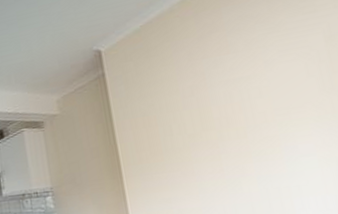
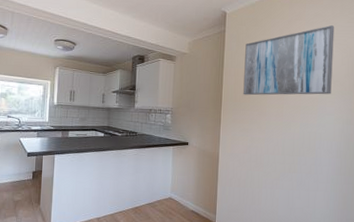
wall art: none [138,25,301,153] -> present [243,25,335,96]

